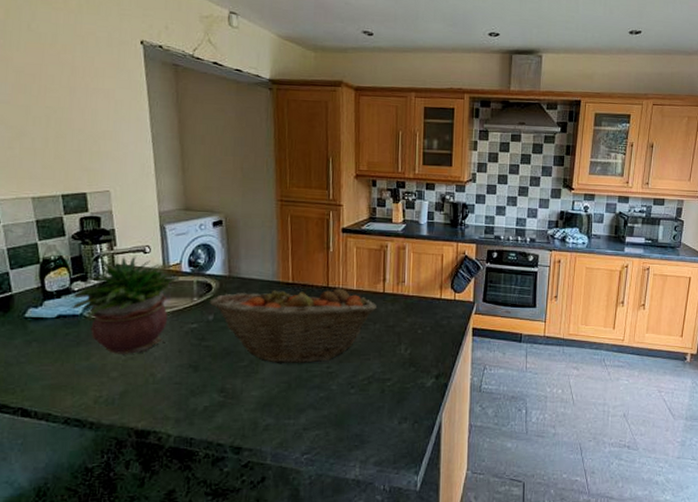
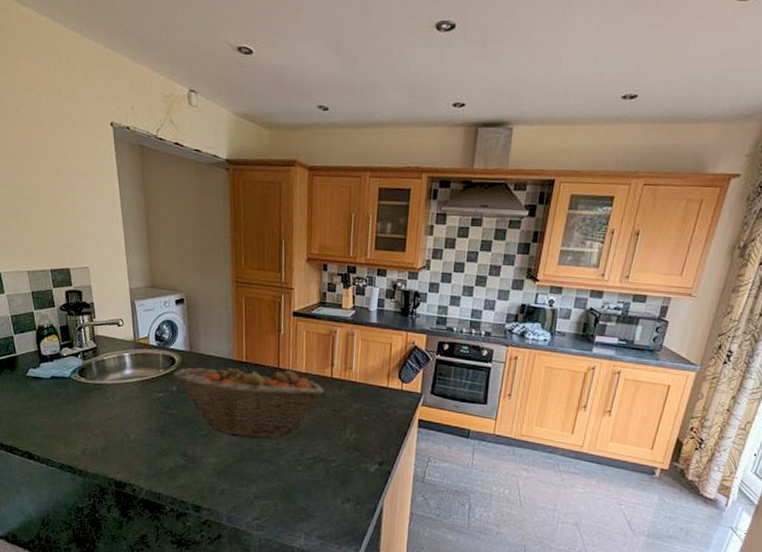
potted plant: present [70,255,180,355] -> none [61,327,148,416]

